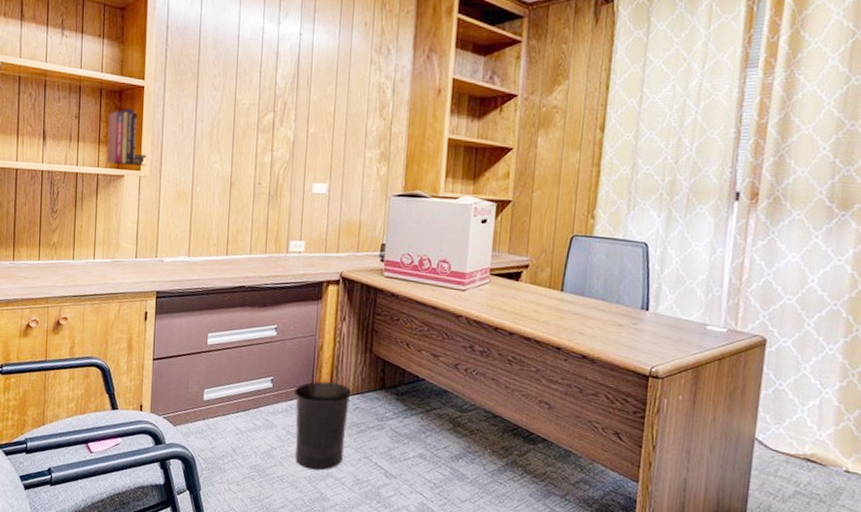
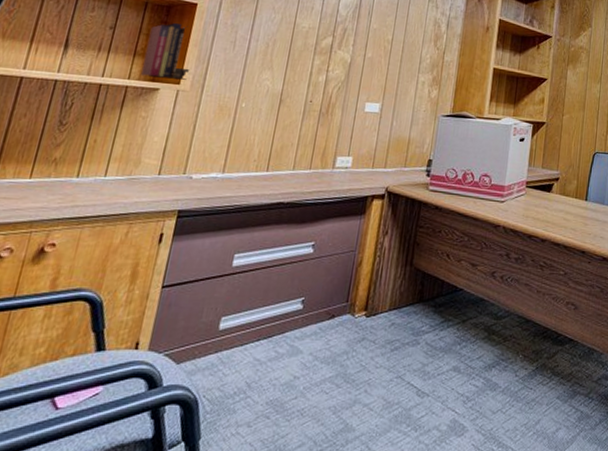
waste bin: present [294,381,353,470] -> none [320,298,390,397]

